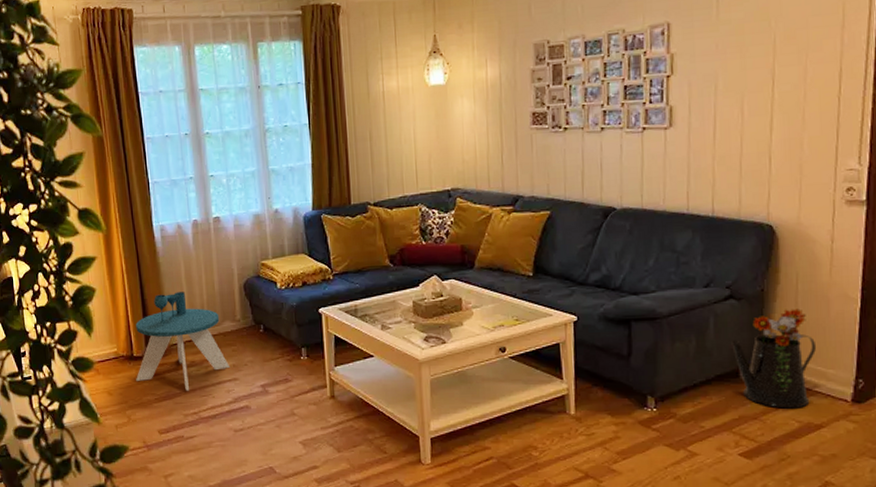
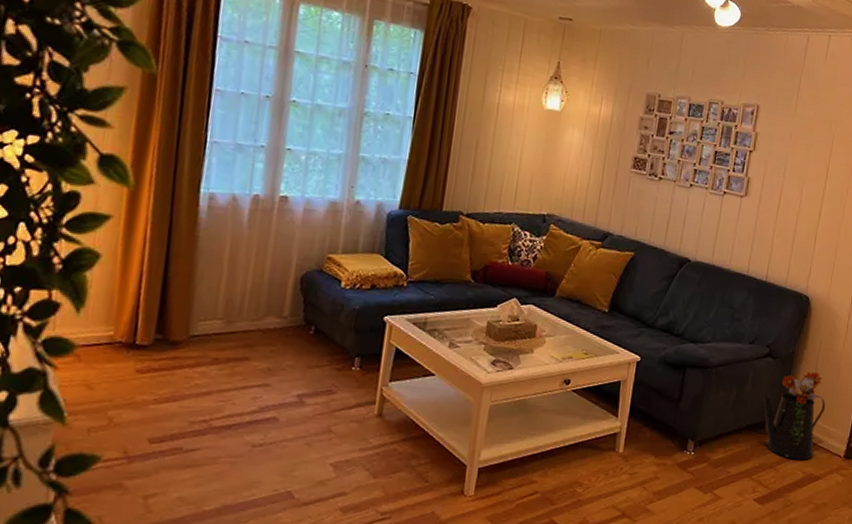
side table: present [136,292,231,391] -> none [132,273,264,393]

